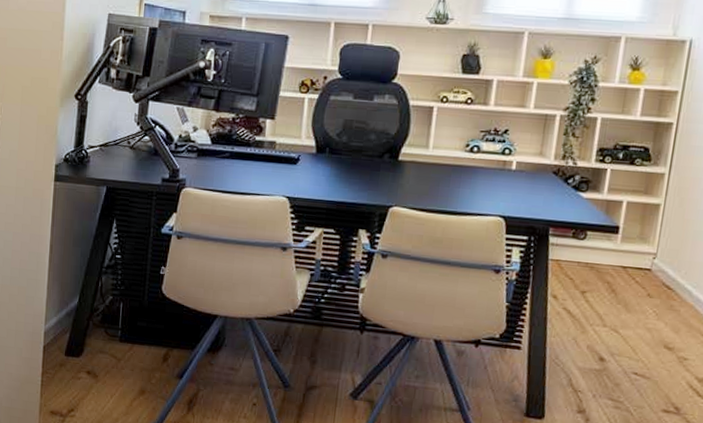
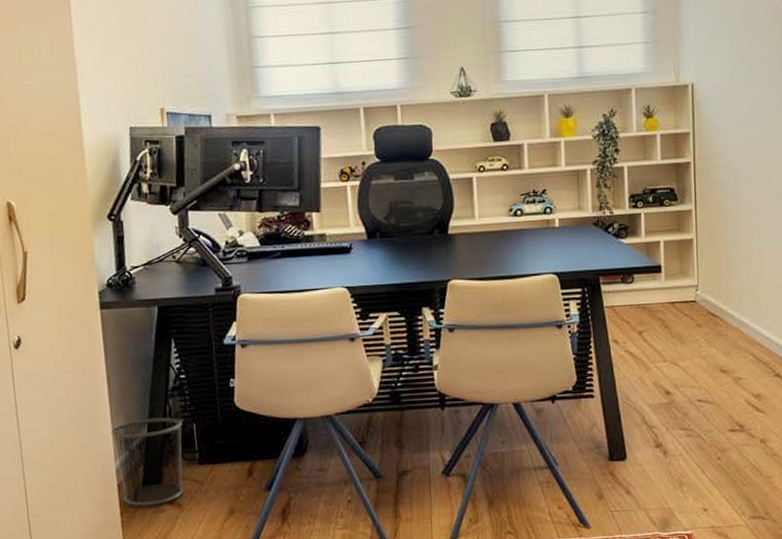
waste bin: none [45,289,111,372] -> present [110,417,184,507]

